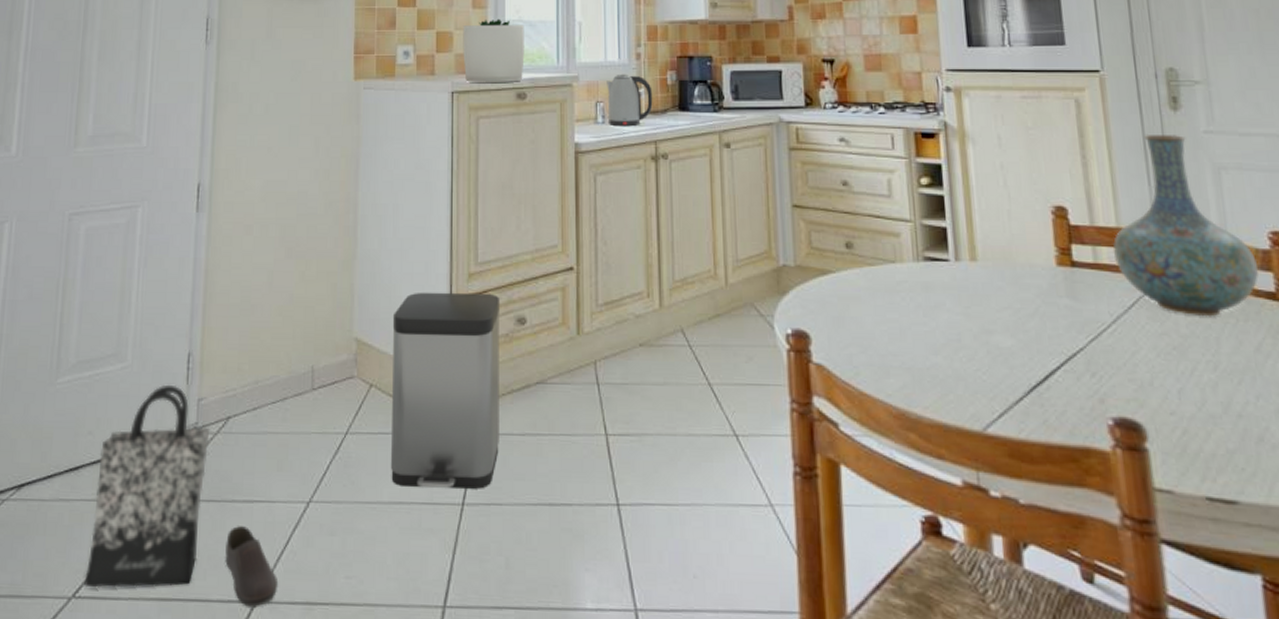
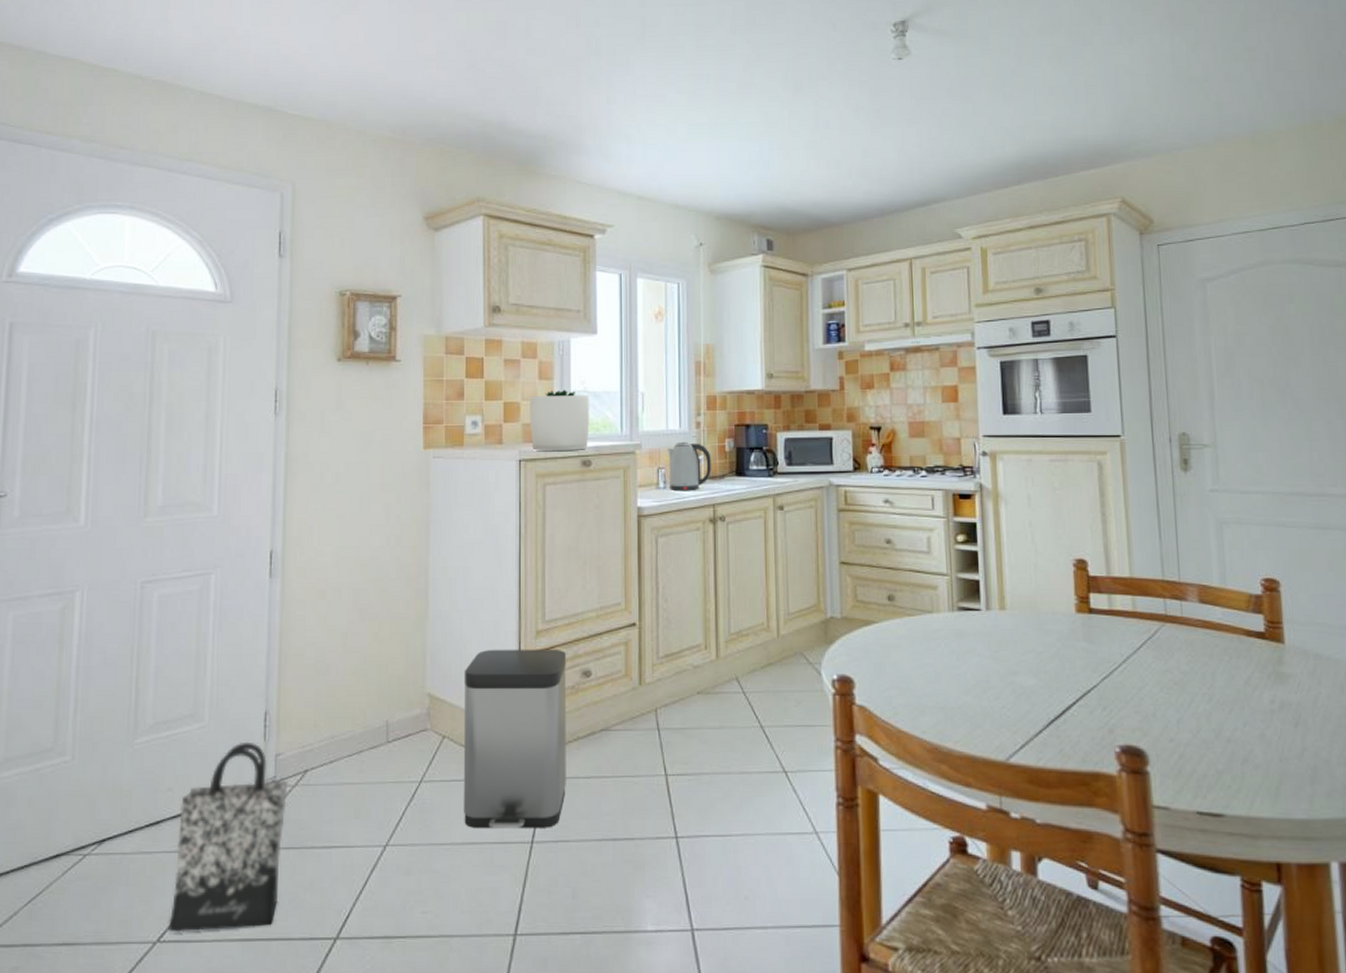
shoe: present [225,526,279,608] -> none [306,870,358,943]
vase: present [1112,133,1259,317] -> none [1125,492,1251,655]

